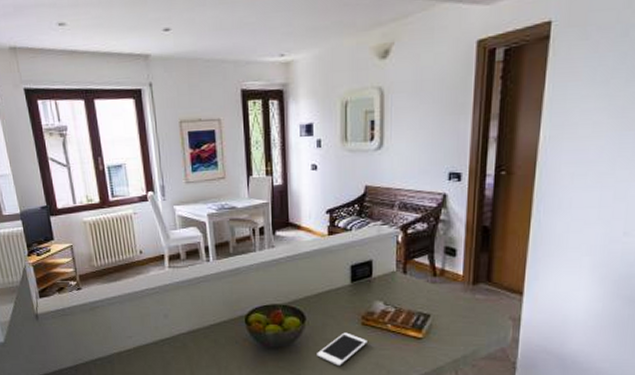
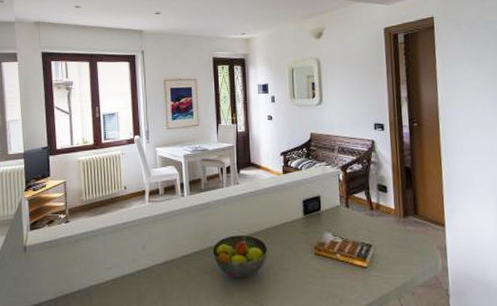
cell phone: present [317,332,367,366] -> none [277,262,321,295]

